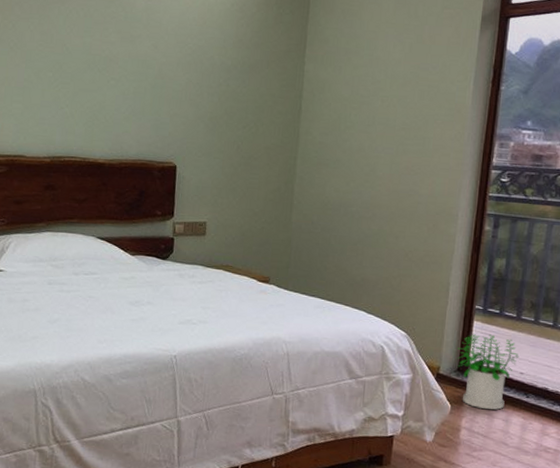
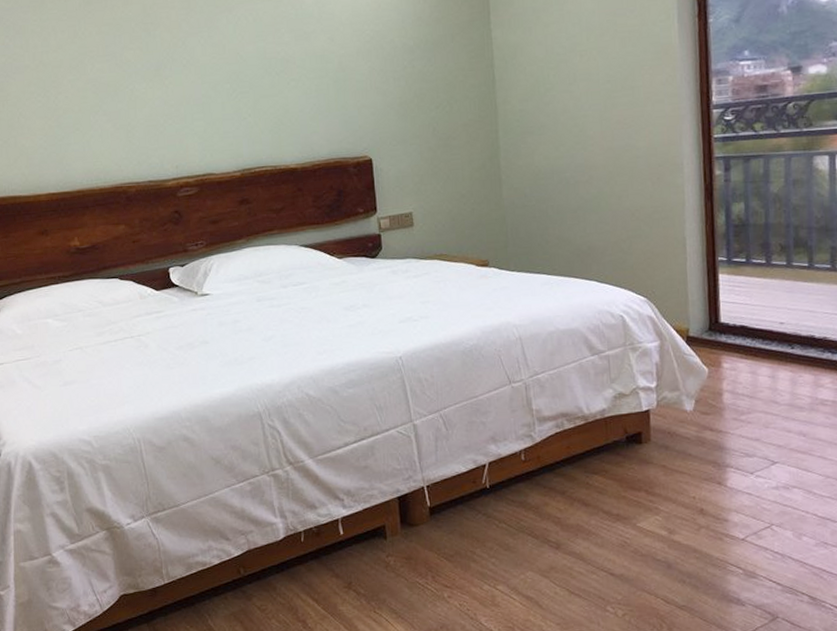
potted plant: present [457,334,519,410] -> none [706,286,776,367]

